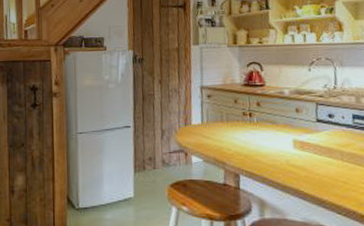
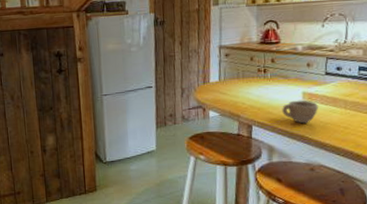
cup: none [271,148,312,175] -> present [282,100,318,124]

